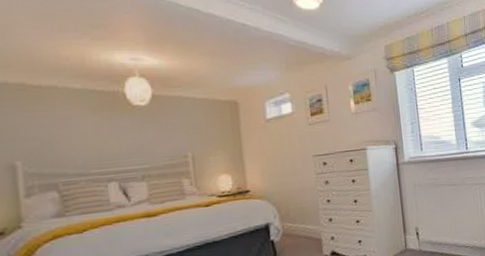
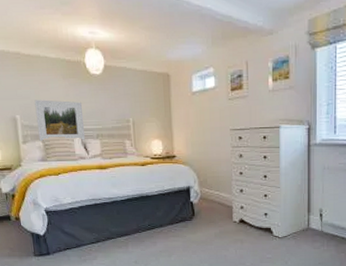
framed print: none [46,138,126,192] -> present [34,100,86,141]

